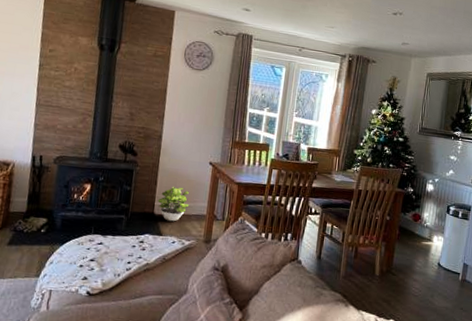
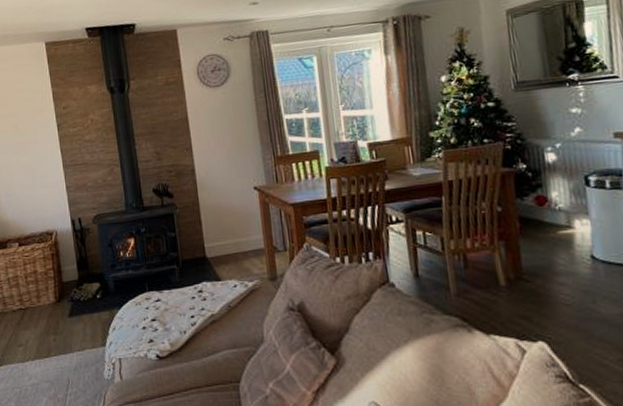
potted plant: present [157,186,190,222] -> none [207,222,243,263]

